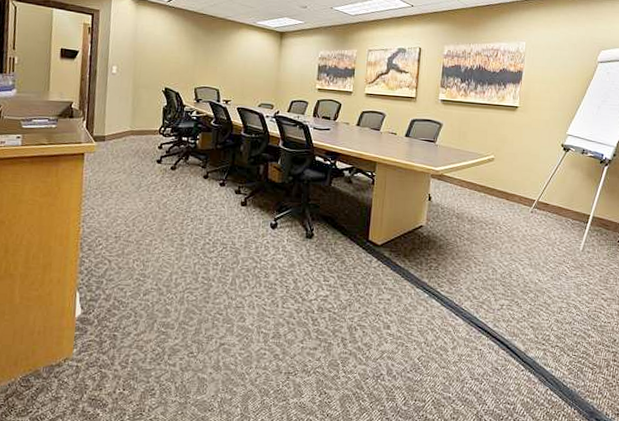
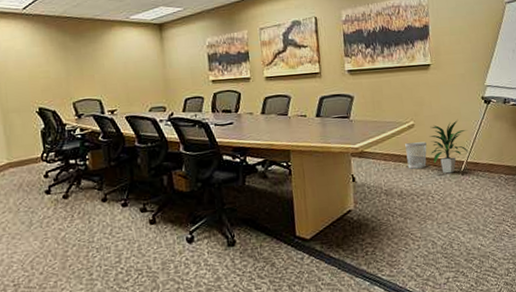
wastebasket: none [482,174,503,199] -> present [405,141,427,169]
indoor plant: none [506,161,544,209] -> present [429,120,470,174]

